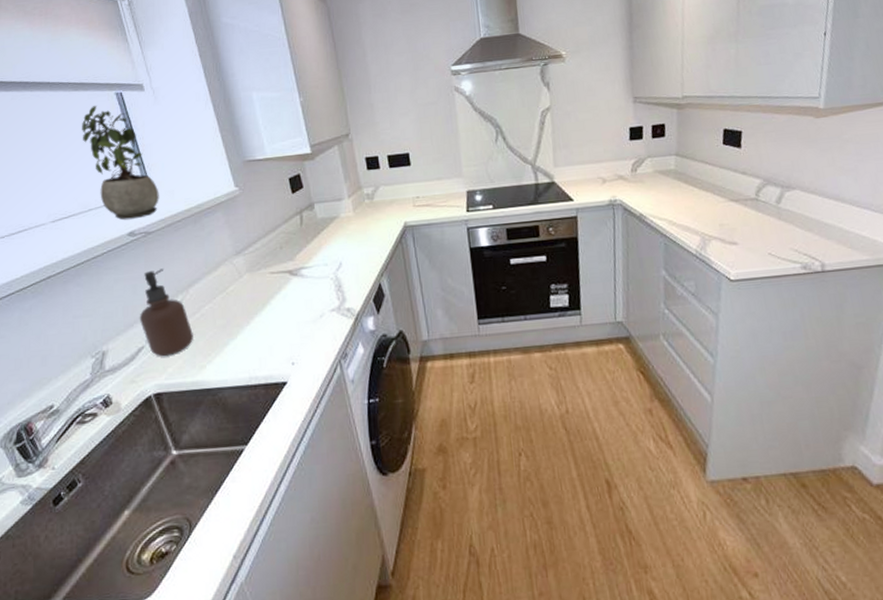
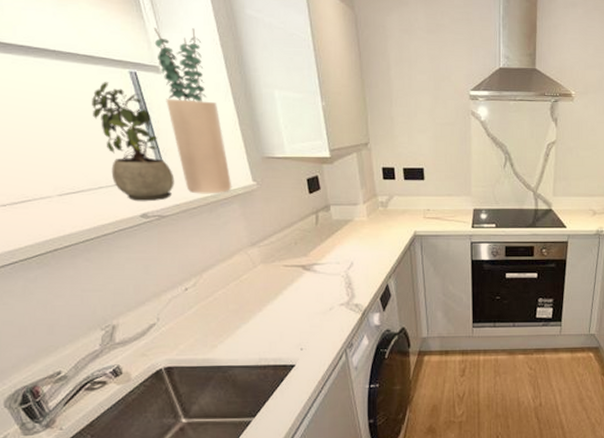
vase: none [137,43,215,207] -> present [153,28,232,194]
soap dispenser: present [139,269,193,356] -> none [151,252,205,333]

